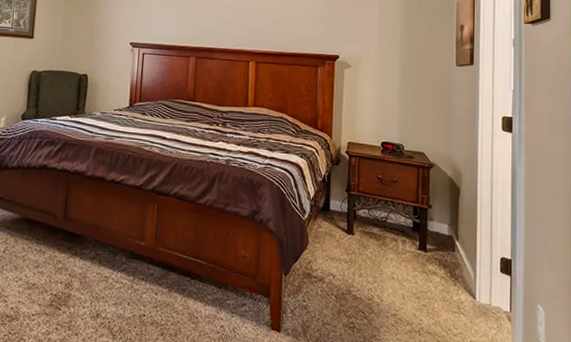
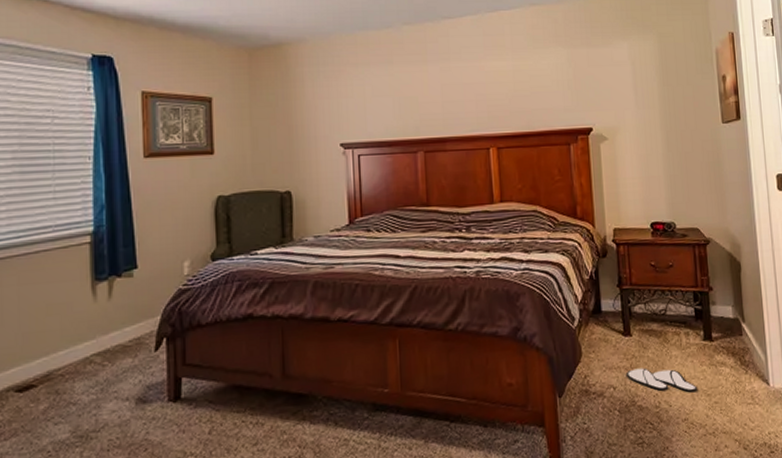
slippers: none [346,263,409,293] -> present [627,367,698,393]

